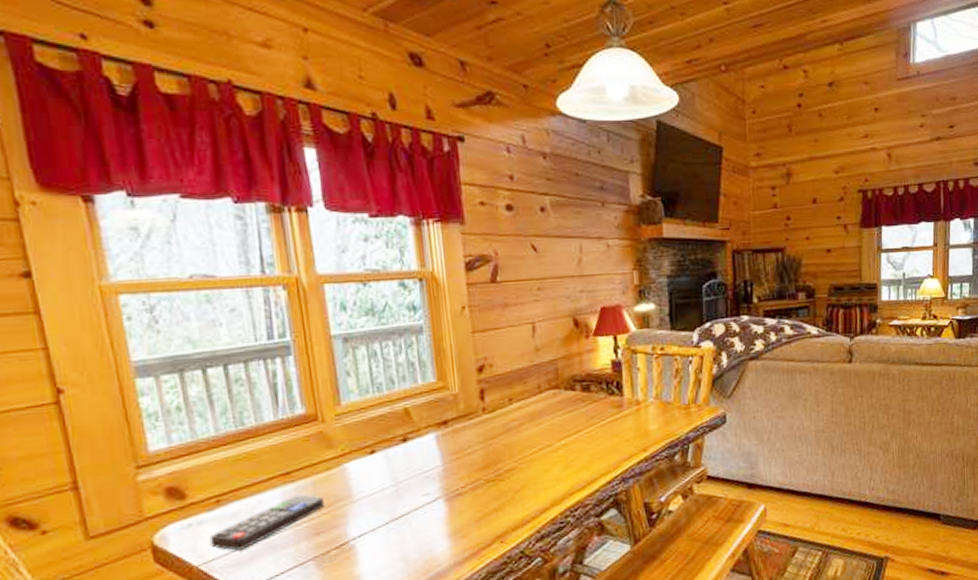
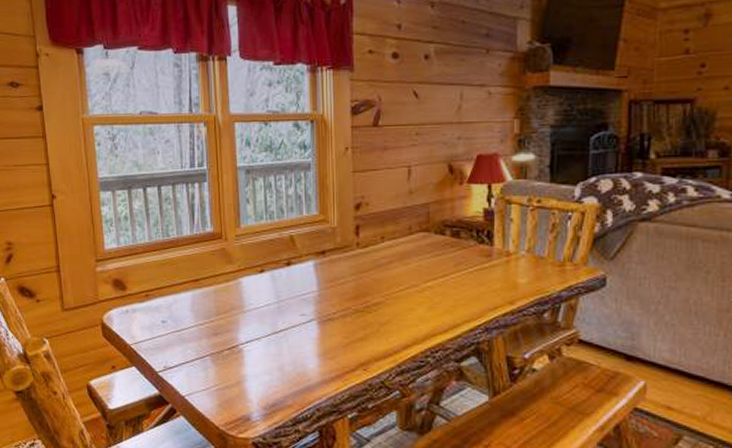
remote control: present [209,494,324,551] -> none [139,299,222,338]

